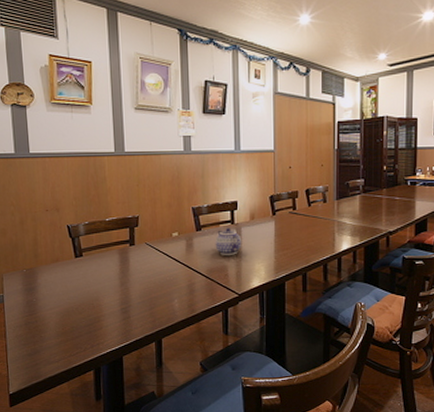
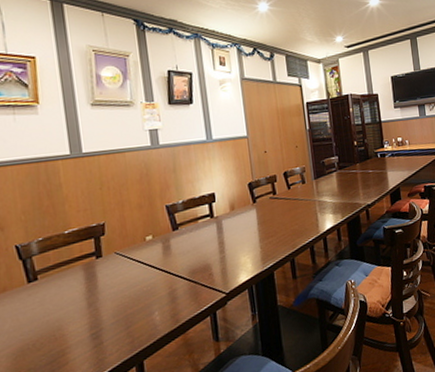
teapot: present [215,227,242,256] -> none [194,221,225,254]

